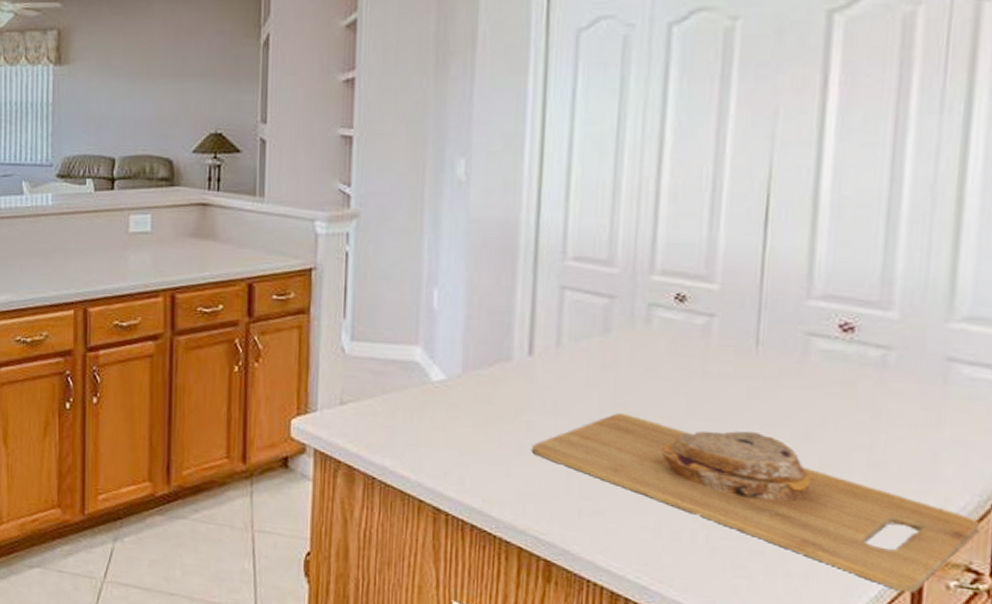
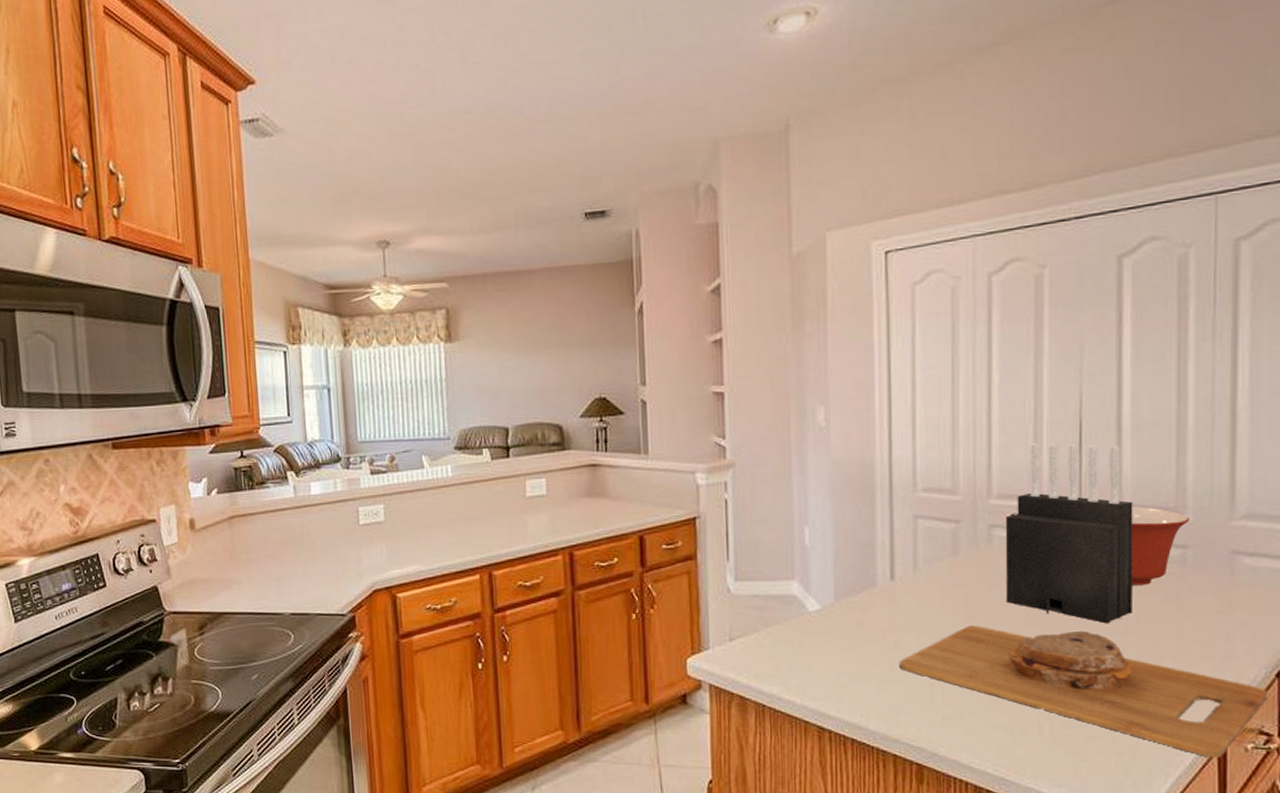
knife block: none [664,215,826,427] -> present [1005,442,1133,624]
mixing bowl: none [817,297,897,387] -> present [1131,507,1191,585]

